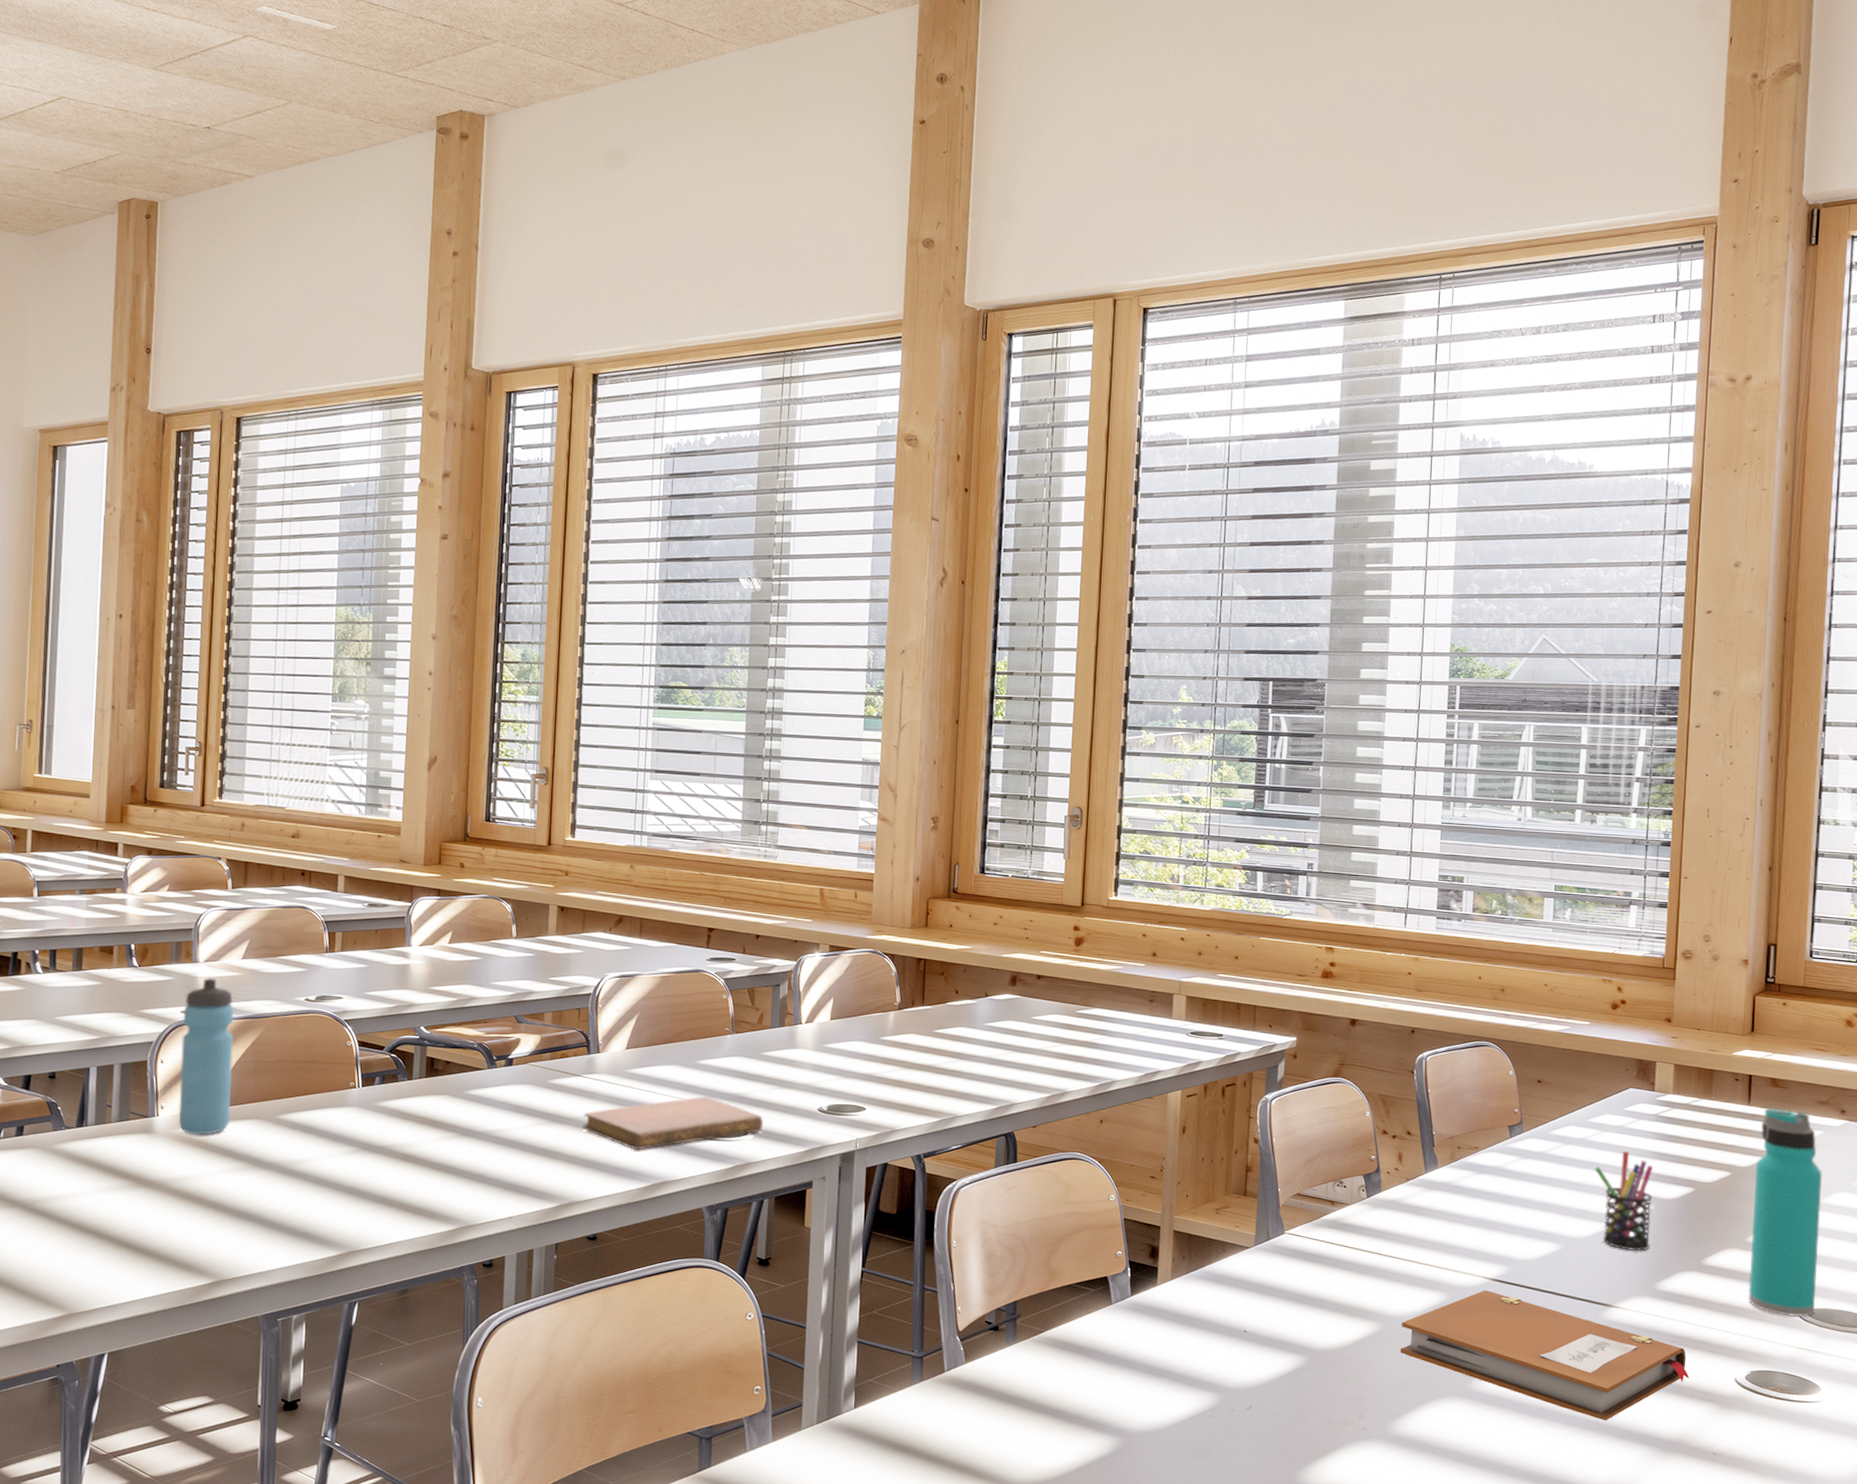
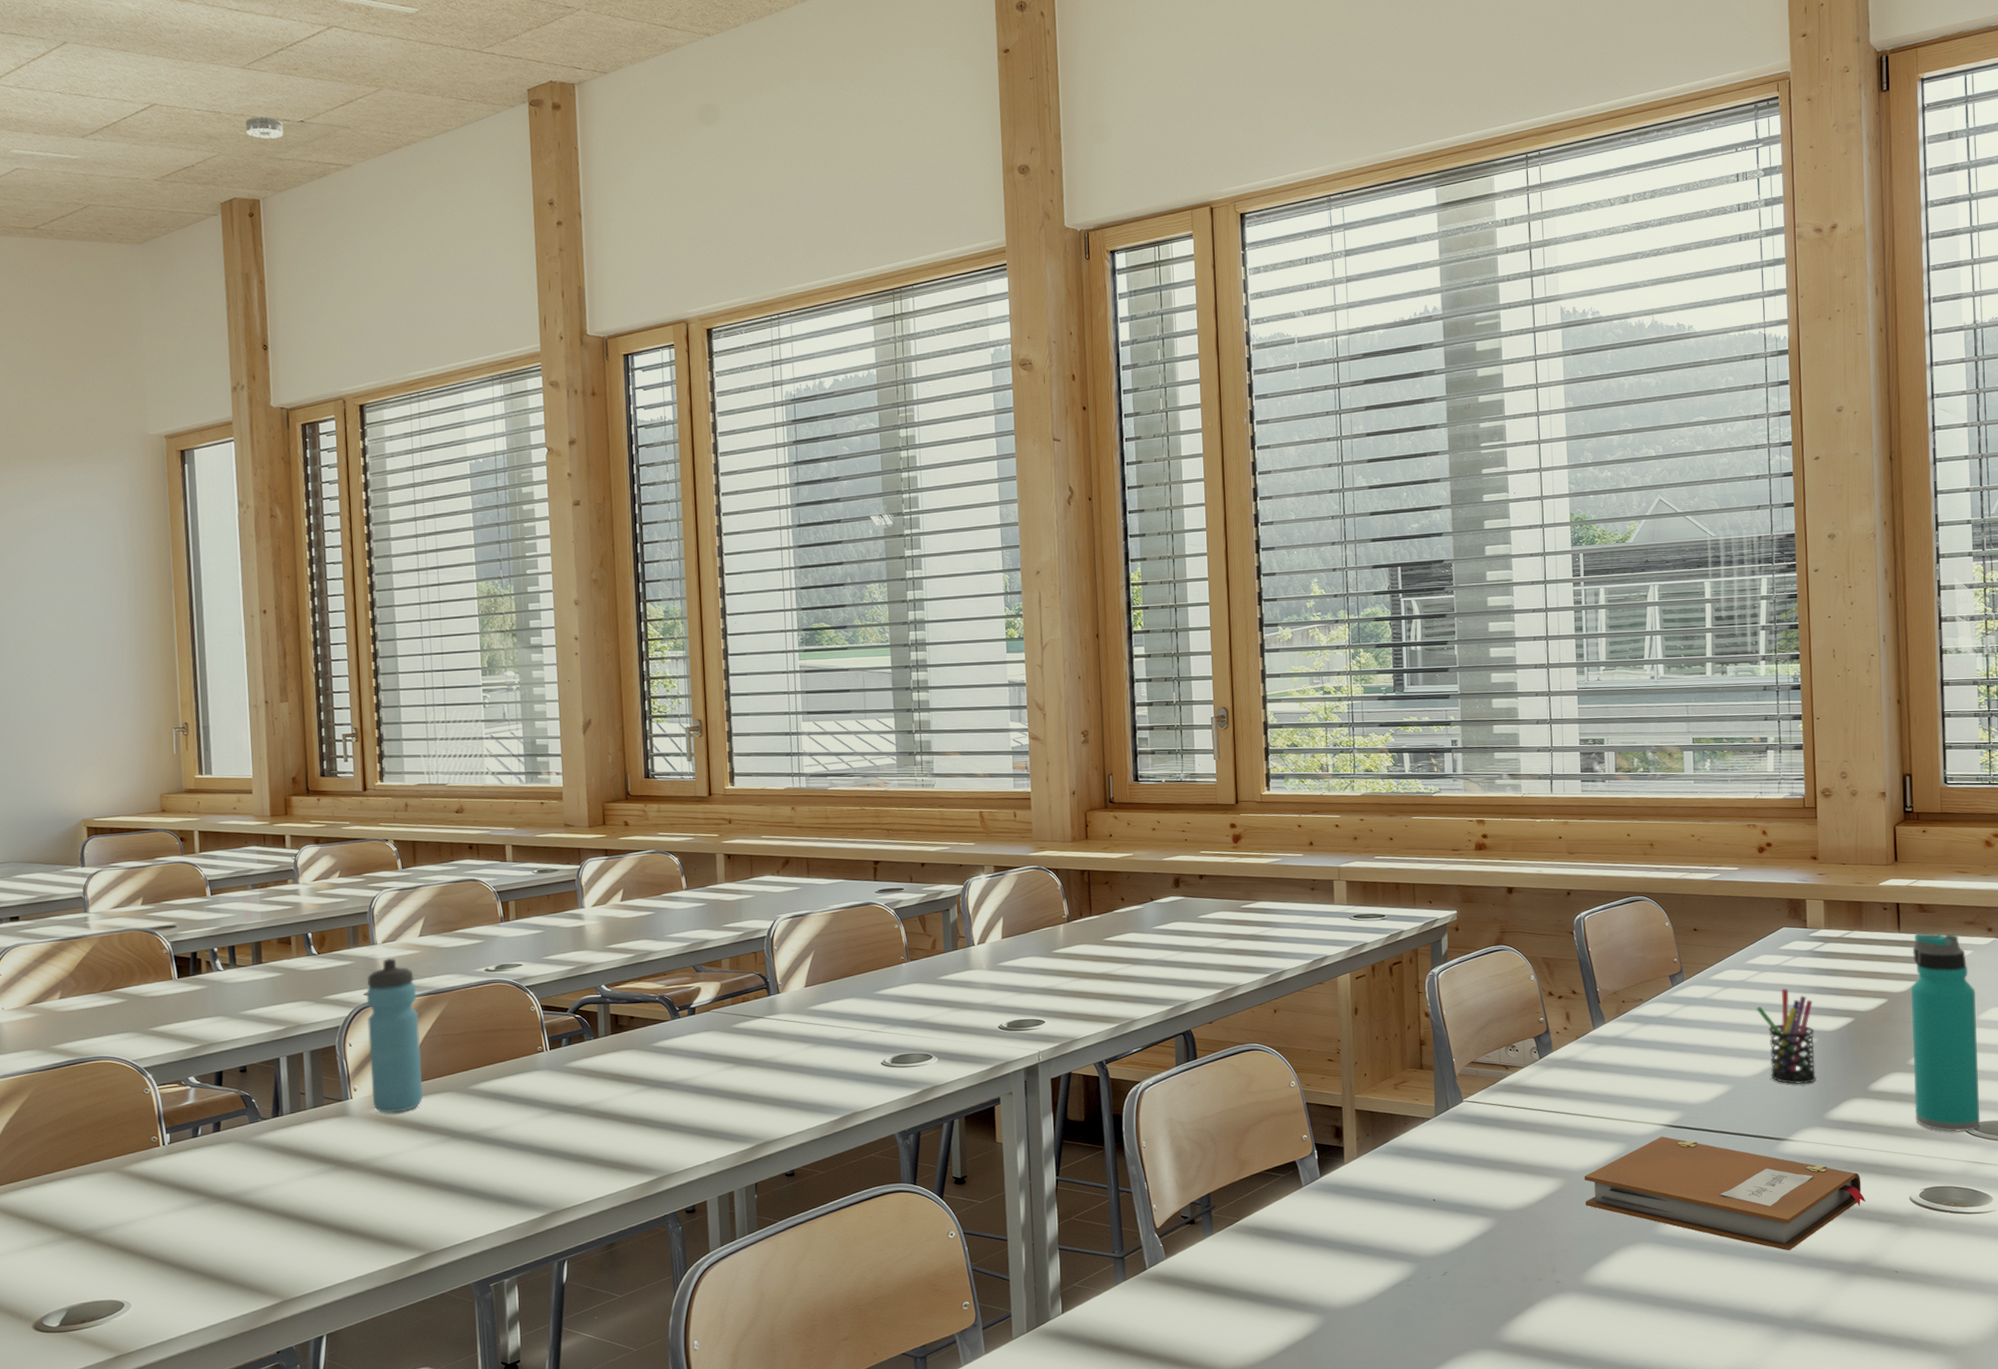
smoke detector: none [152,119,188,142] -> present [246,117,283,139]
notebook: present [582,1096,763,1150] -> none [770,1025,946,1085]

